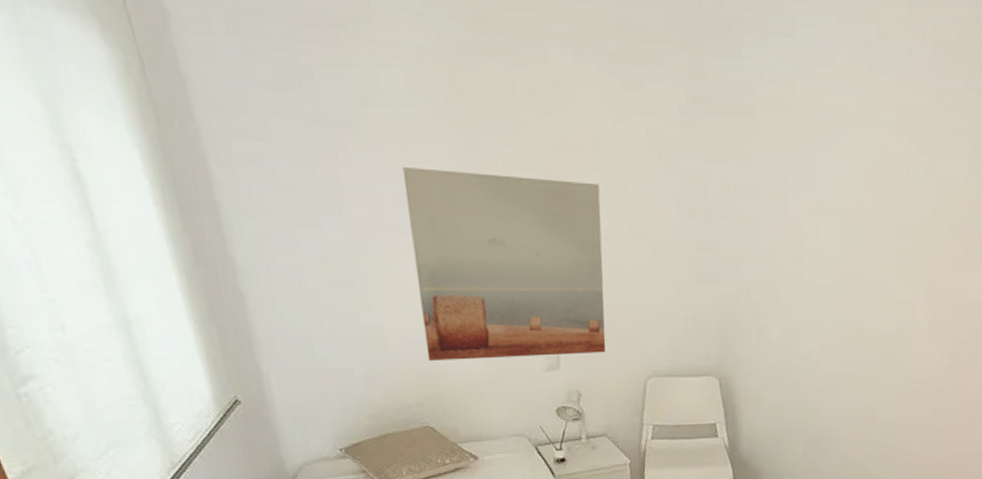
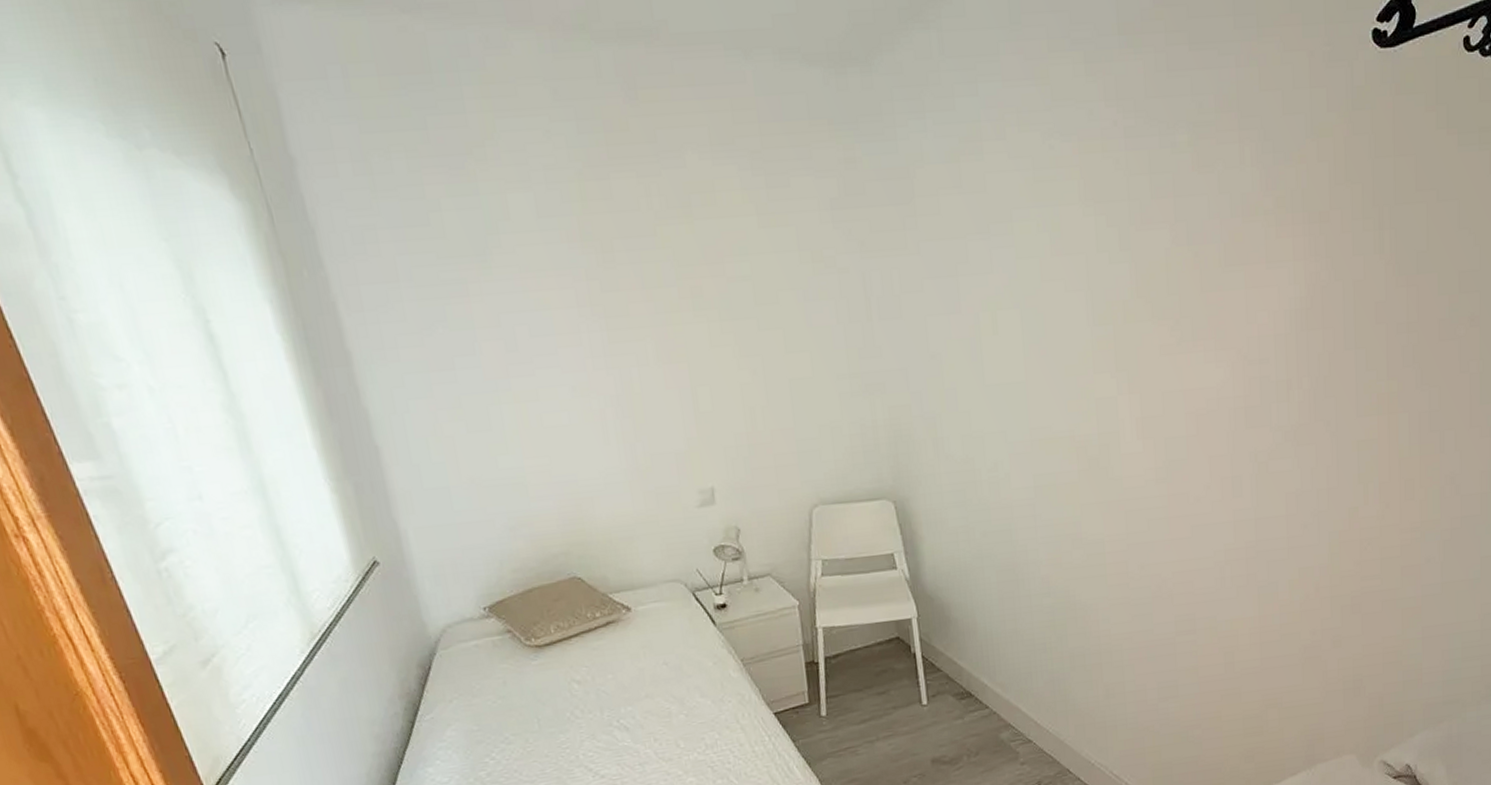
wall art: present [402,166,606,361] -> none [536,294,765,505]

